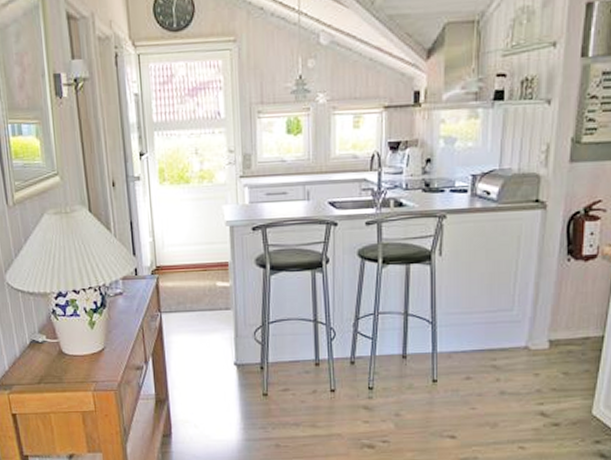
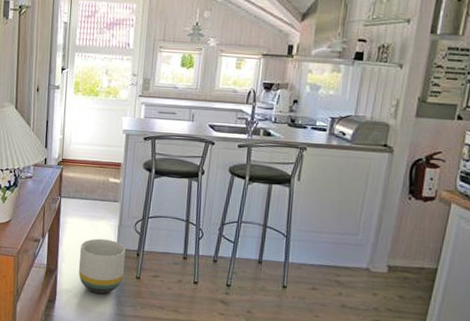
planter: none [192,355,248,419] -> present [78,238,126,294]

